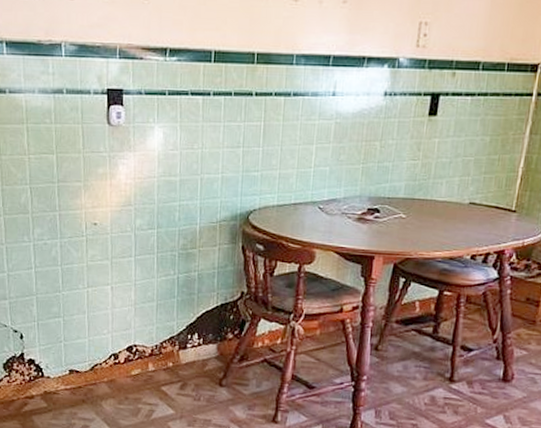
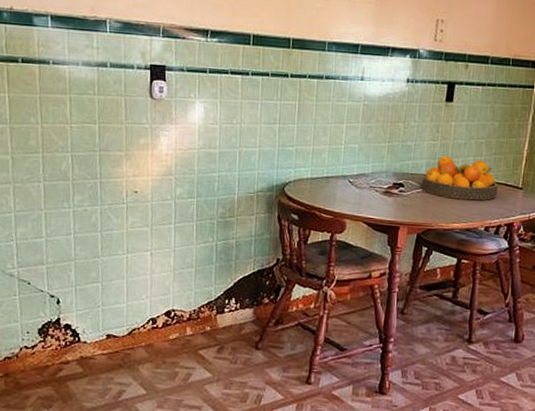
fruit bowl: none [399,177,487,226] -> present [421,156,498,201]

